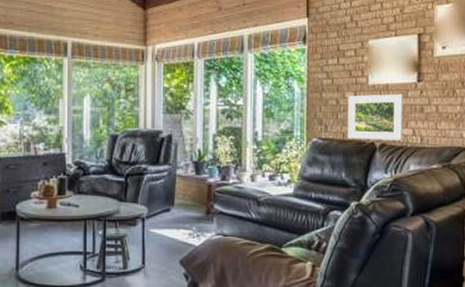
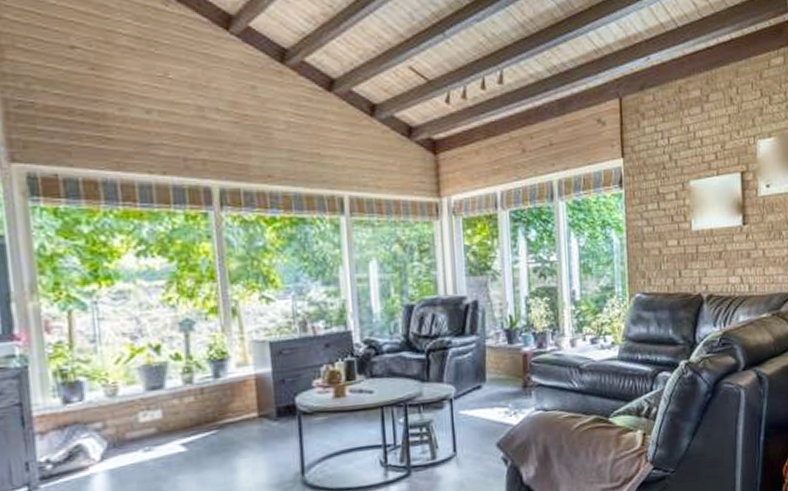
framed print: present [347,94,404,140] -> none [671,239,731,292]

